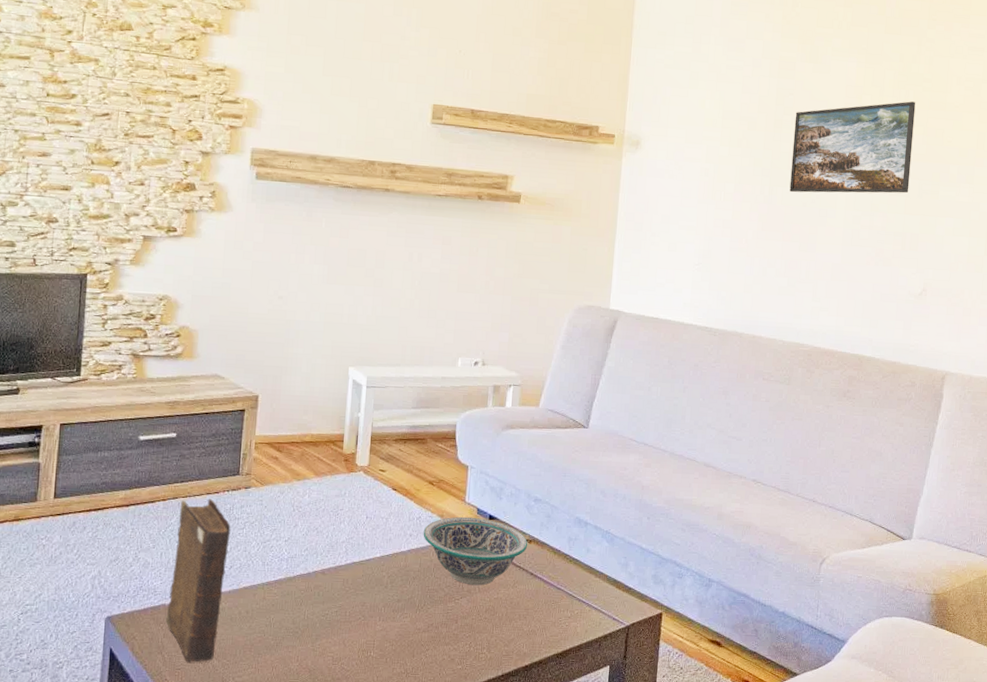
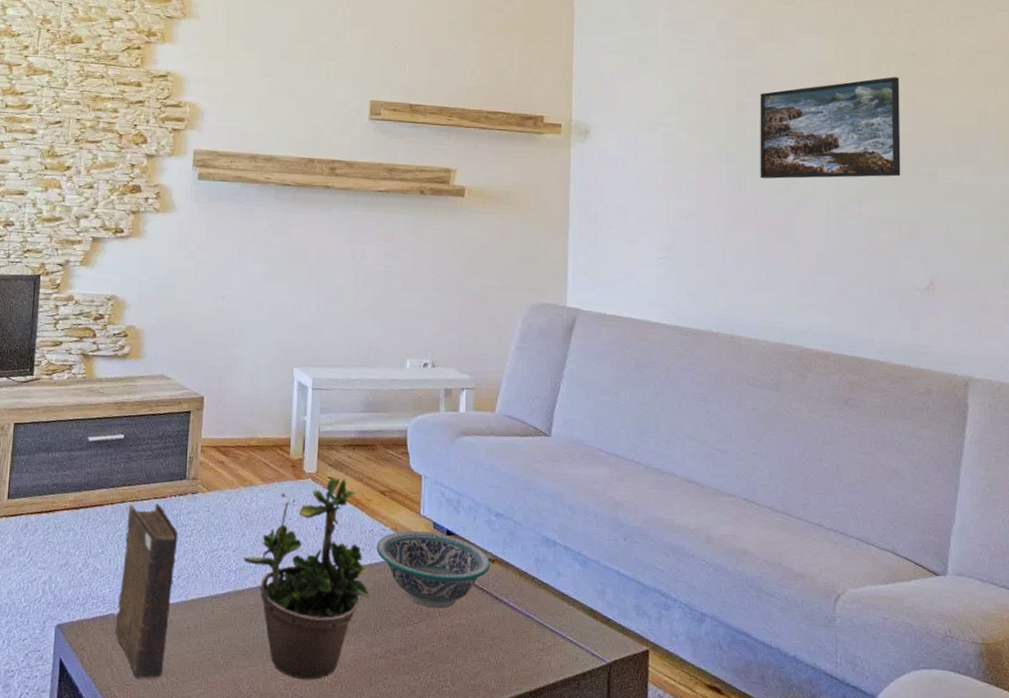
potted plant: none [295,460,415,655] -> present [243,467,370,680]

